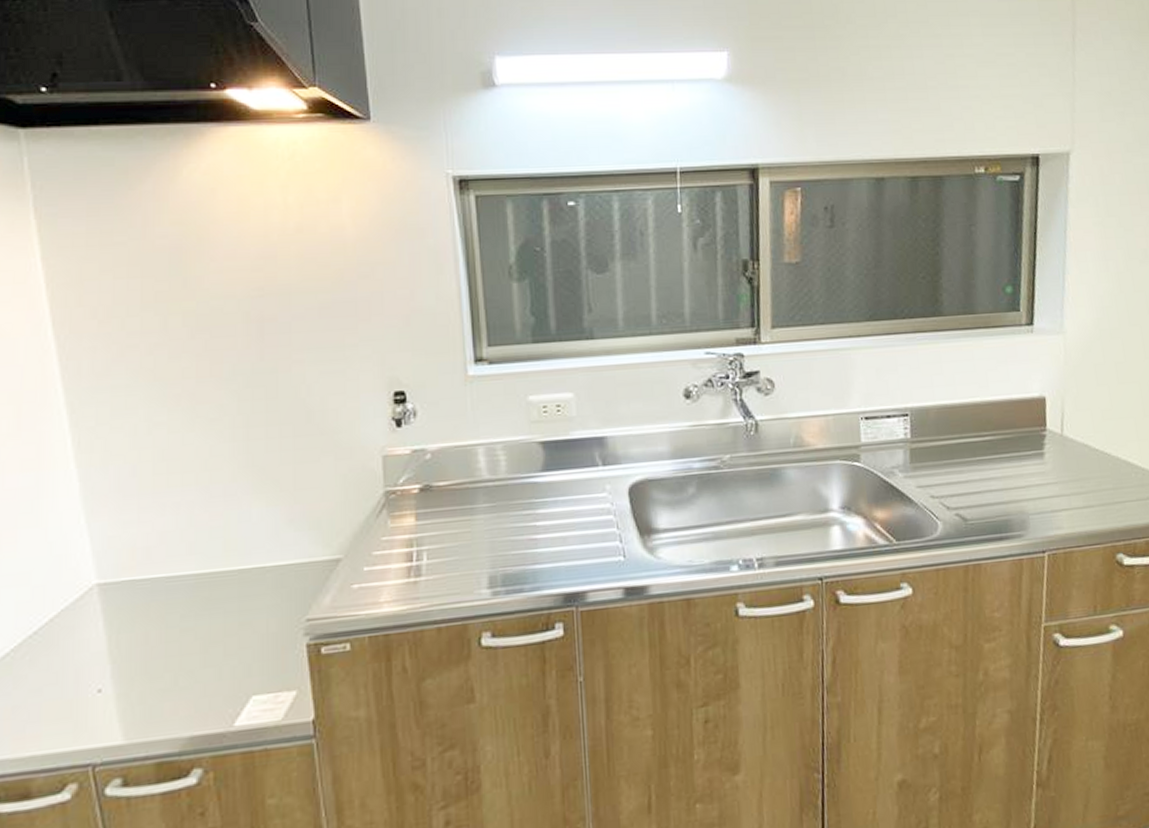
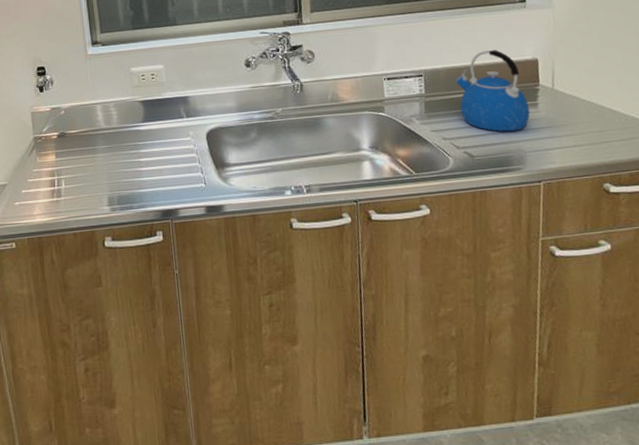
kettle: none [948,384,1035,489] -> present [455,50,530,132]

